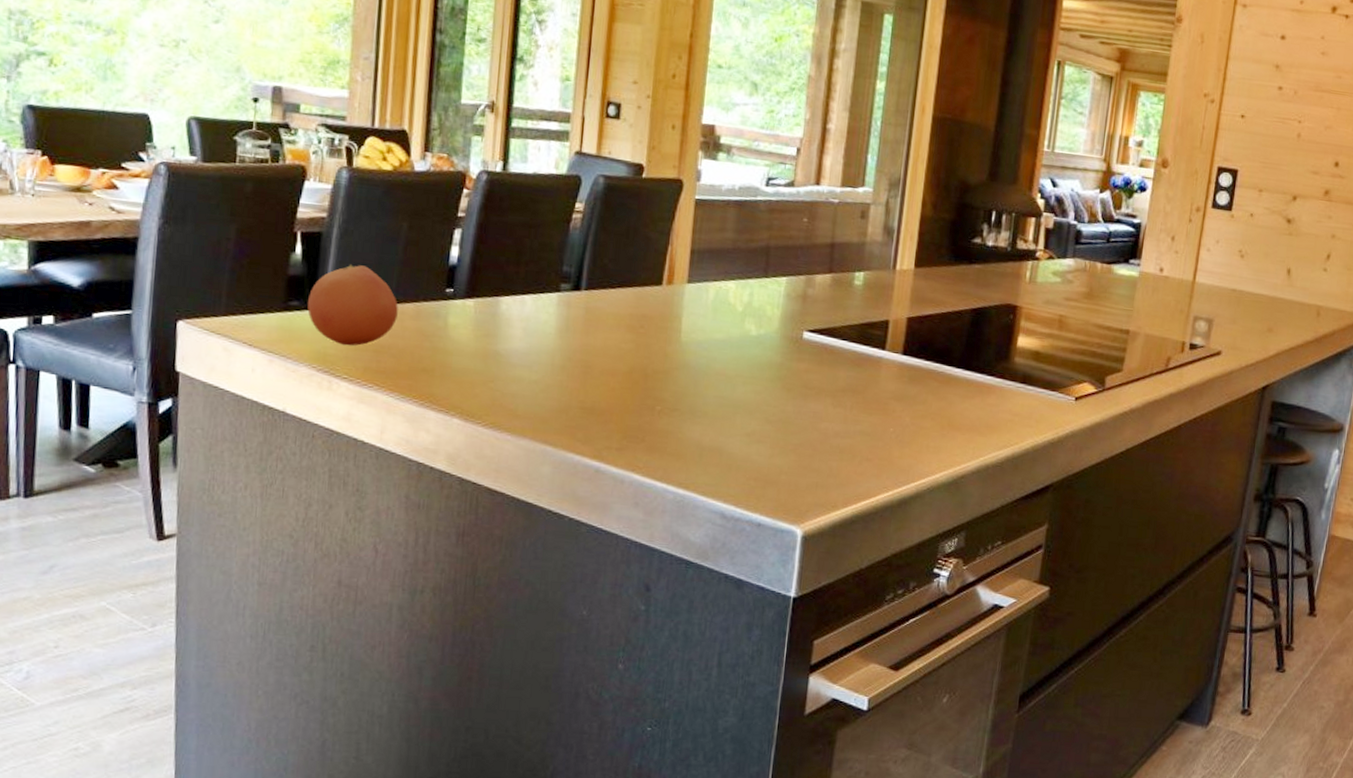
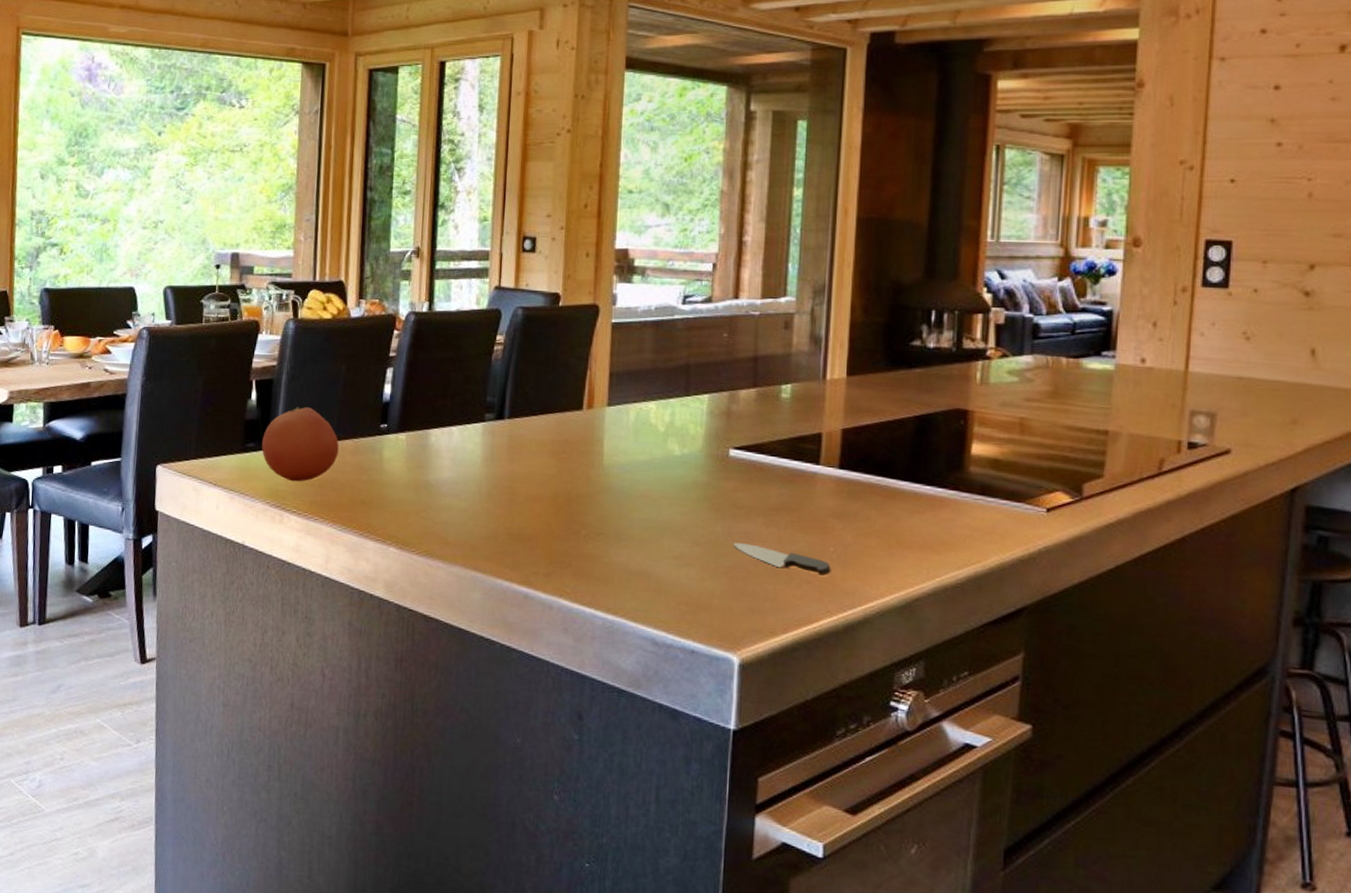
kitchen knife: none [802,421,890,454] -> present [733,543,831,576]

